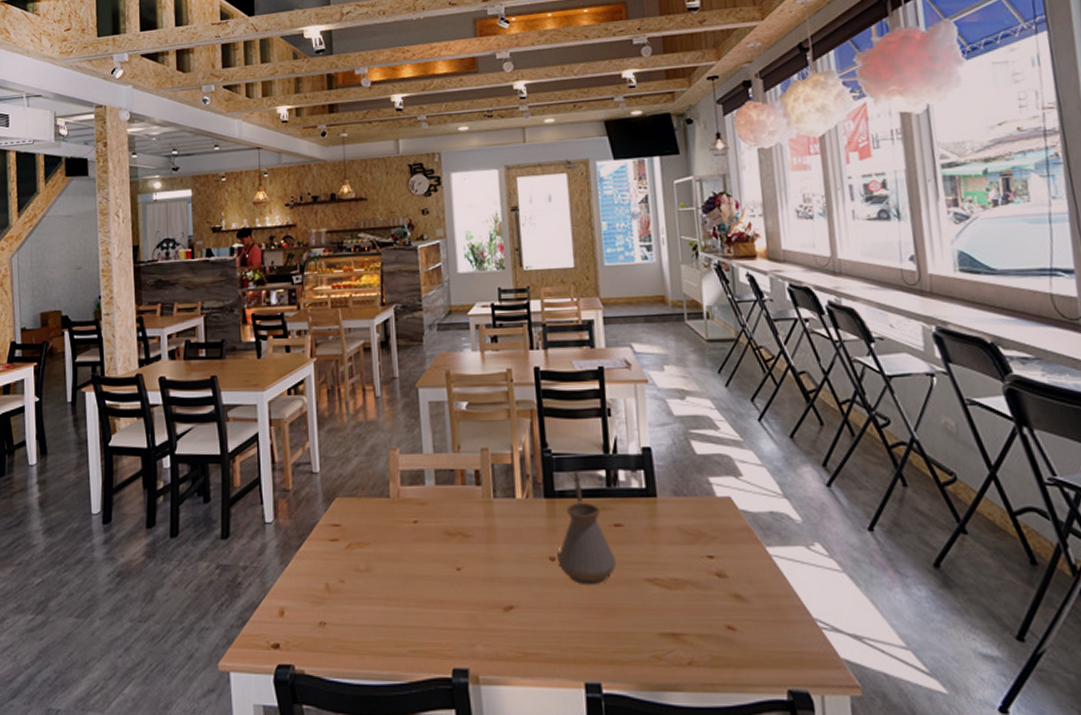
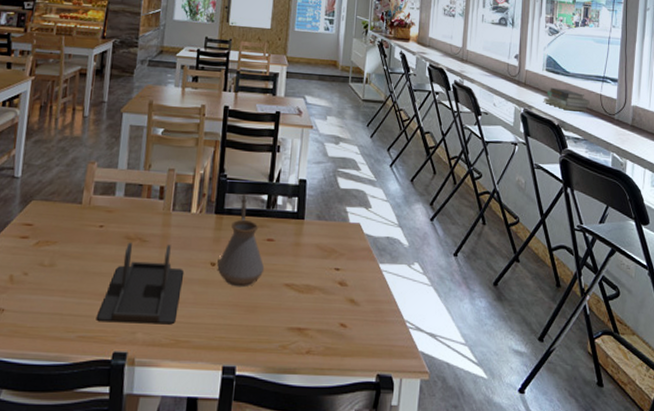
napkin holder: none [427,538,520,634] -> present [96,242,185,325]
books: none [963,292,1036,322] -> present [544,87,590,112]

